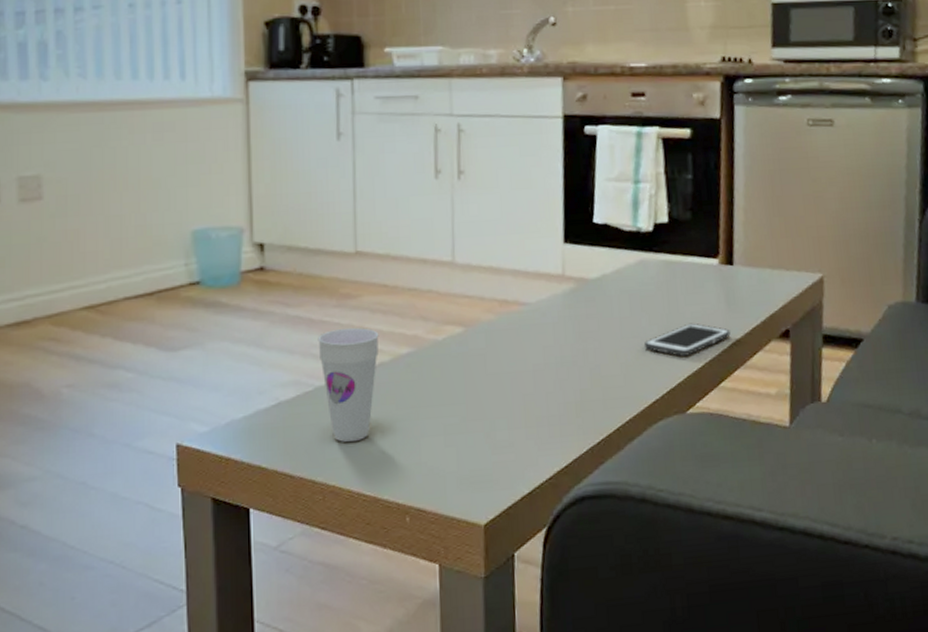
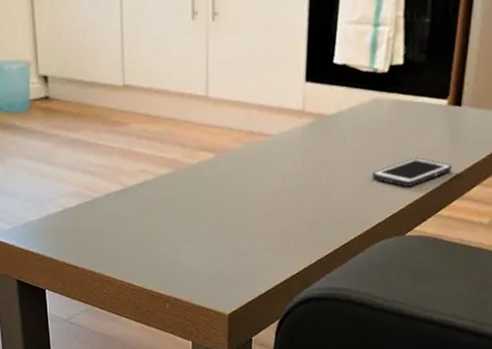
cup: present [317,327,379,442] -> none [94,150,144,243]

